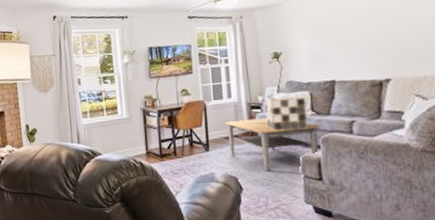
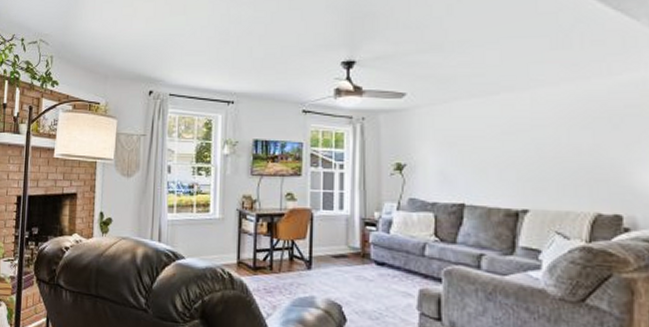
coffee table: present [224,118,321,170] -> none [332,236,444,301]
decorative cube: present [264,95,308,131] -> none [381,214,430,257]

